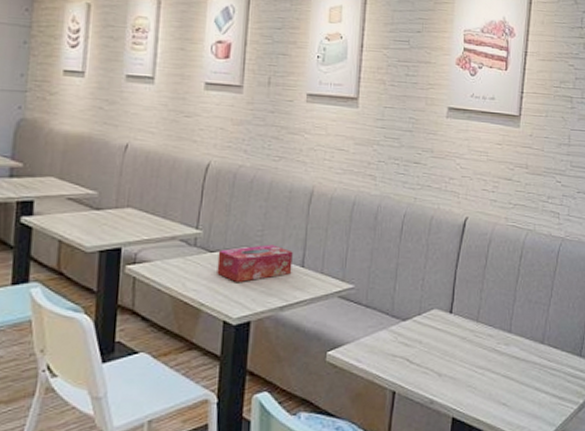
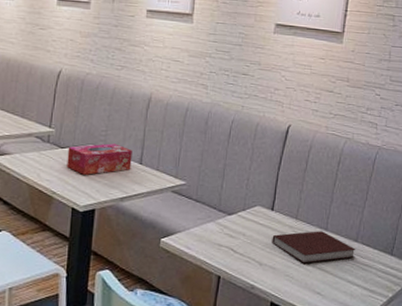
notebook: none [451,334,542,371] -> present [272,231,356,264]

